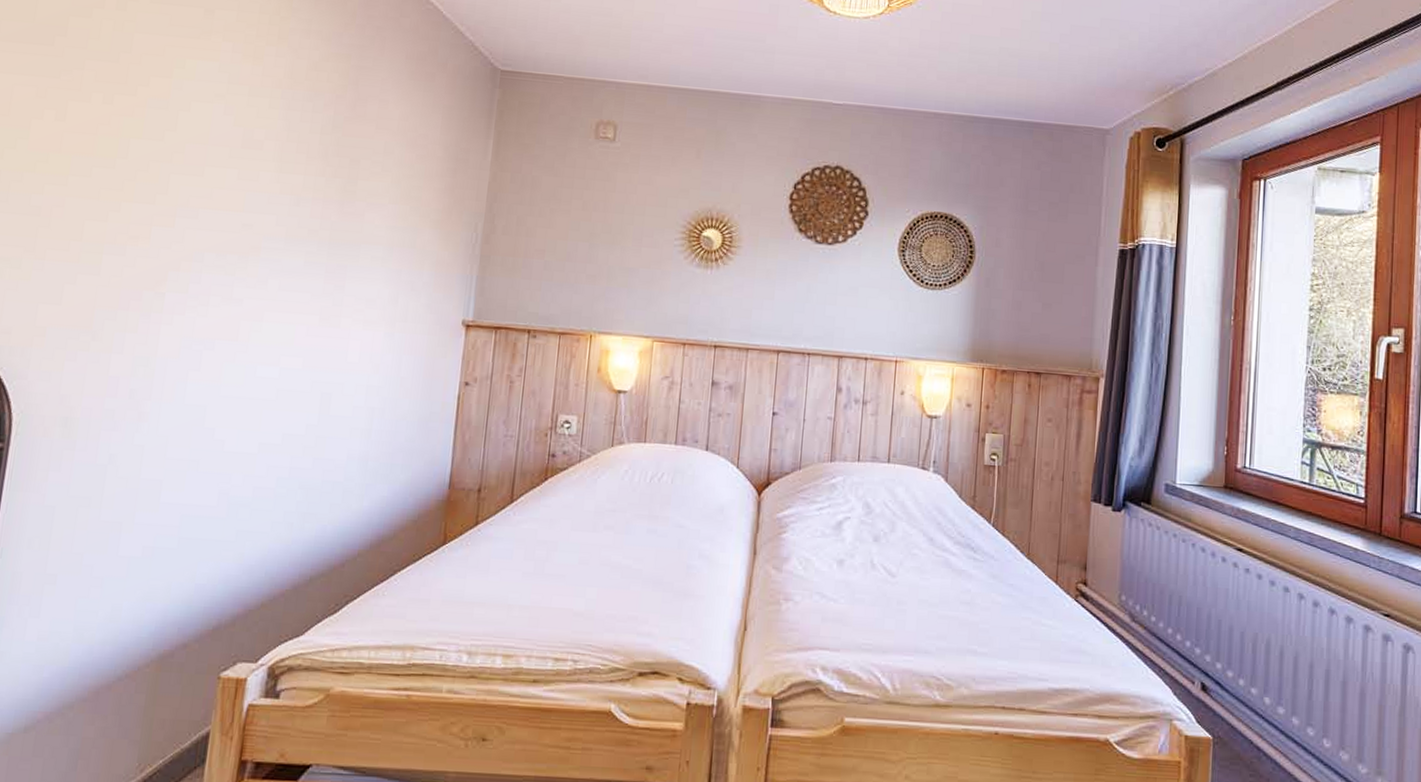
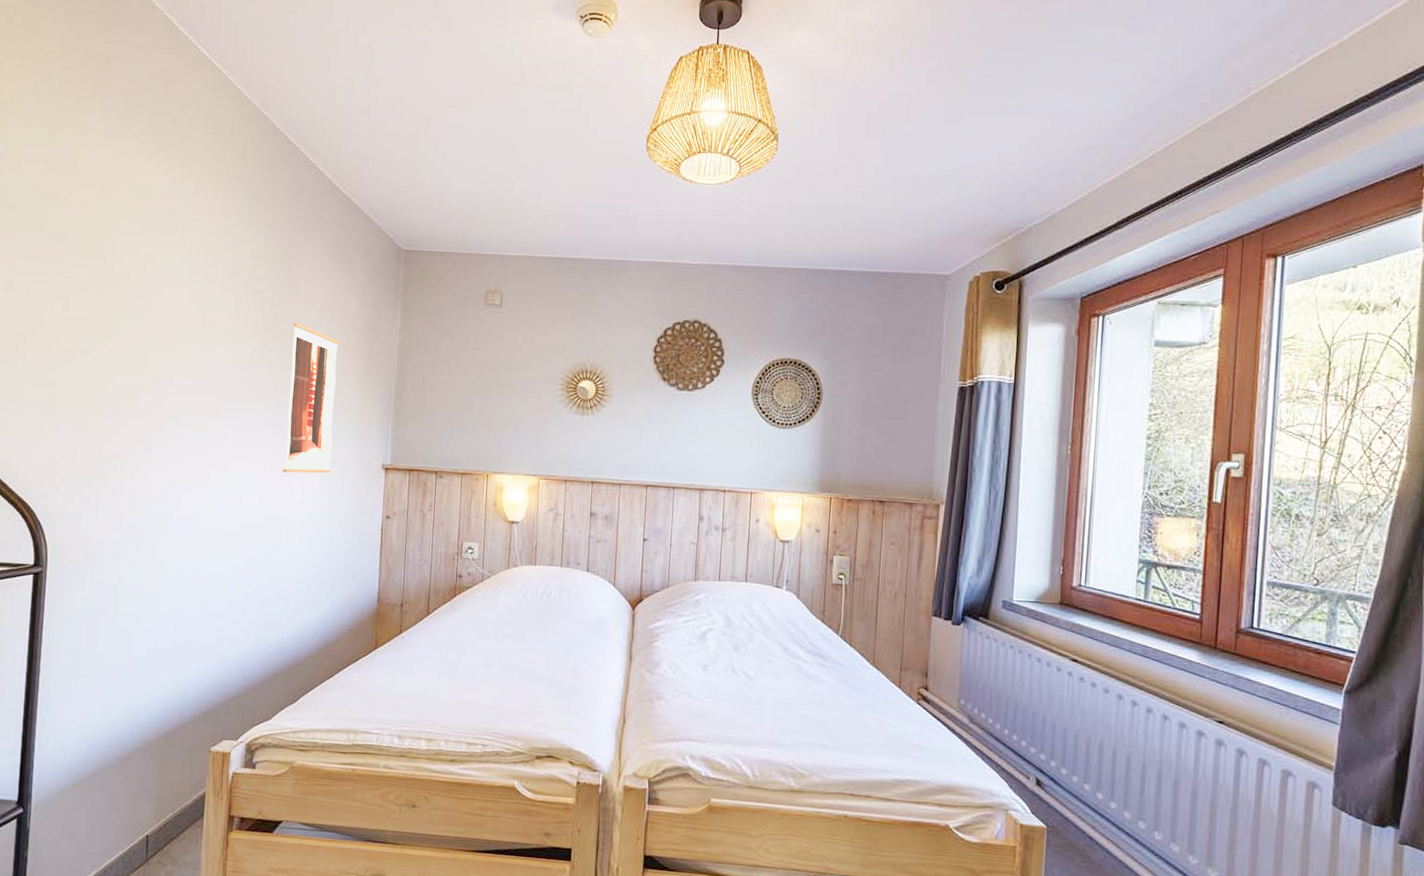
wall art: none [336,149,416,330] -> present [283,323,340,474]

